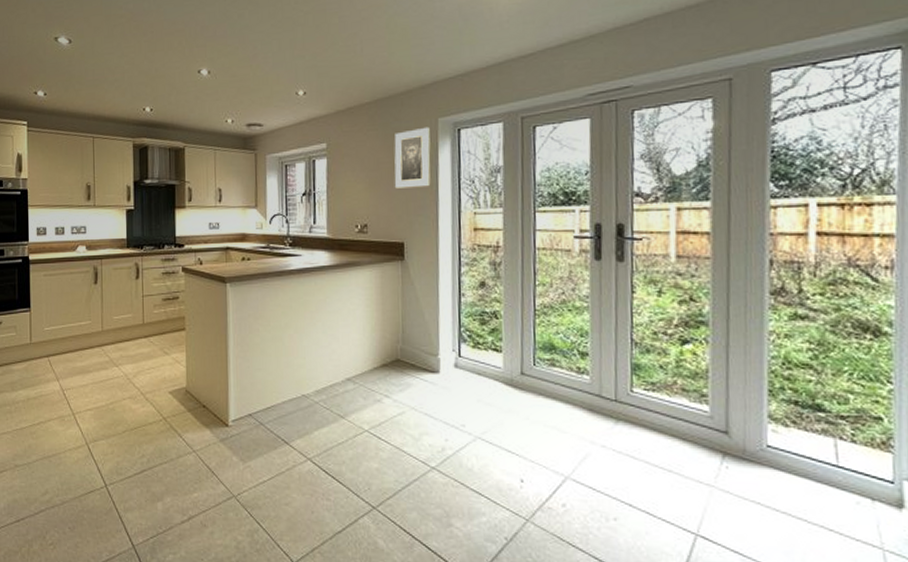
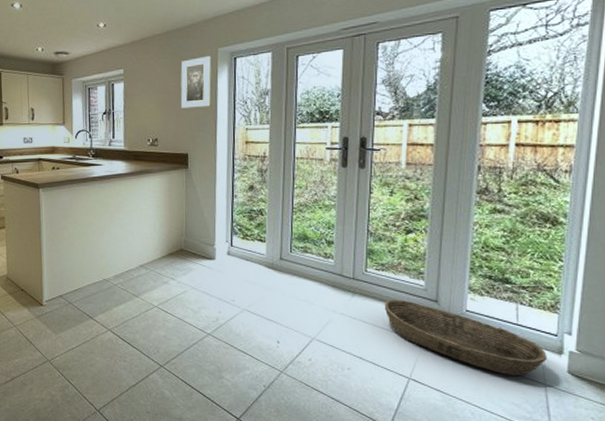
basket: none [657,430,882,537] -> present [384,300,547,377]

